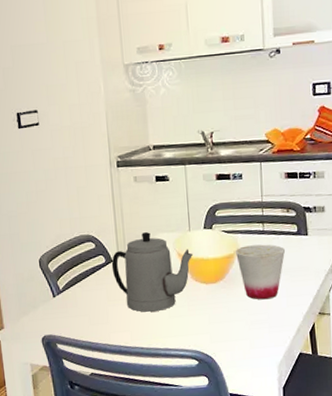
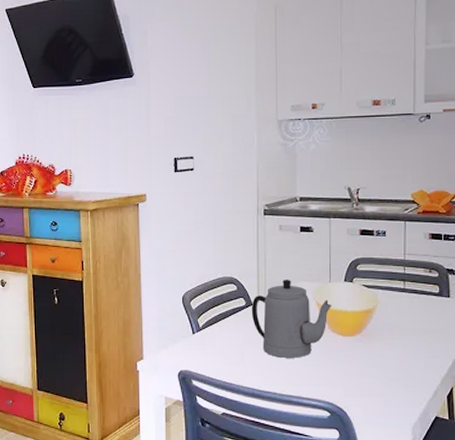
cup: present [236,244,286,300] -> none [375,302,426,358]

